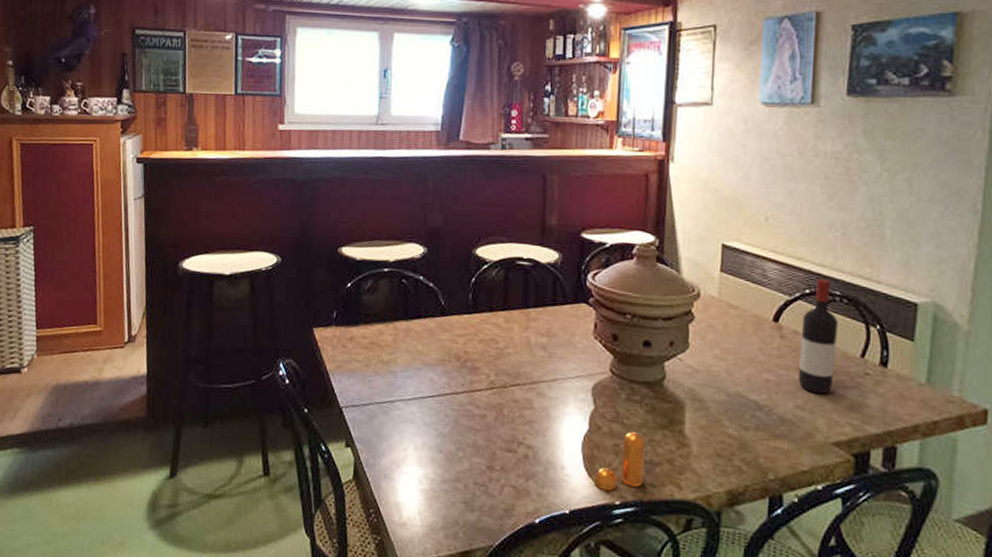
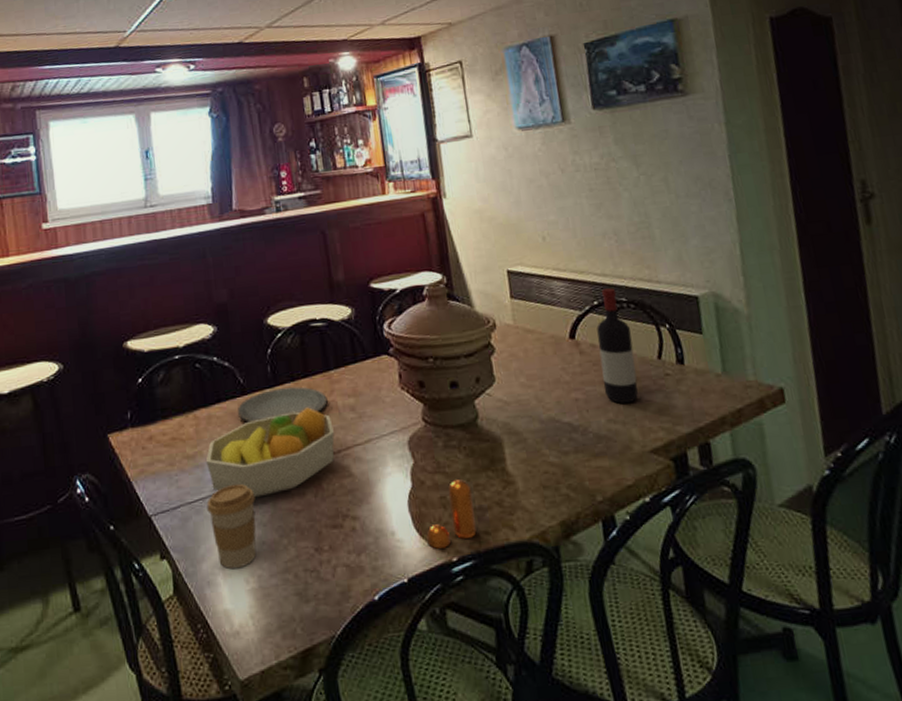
coffee cup: none [393,394,439,469] -> present [207,483,257,569]
fruit bowl: none [398,338,523,411] -> present [205,407,335,498]
plate: none [435,315,521,345] -> present [238,386,328,422]

